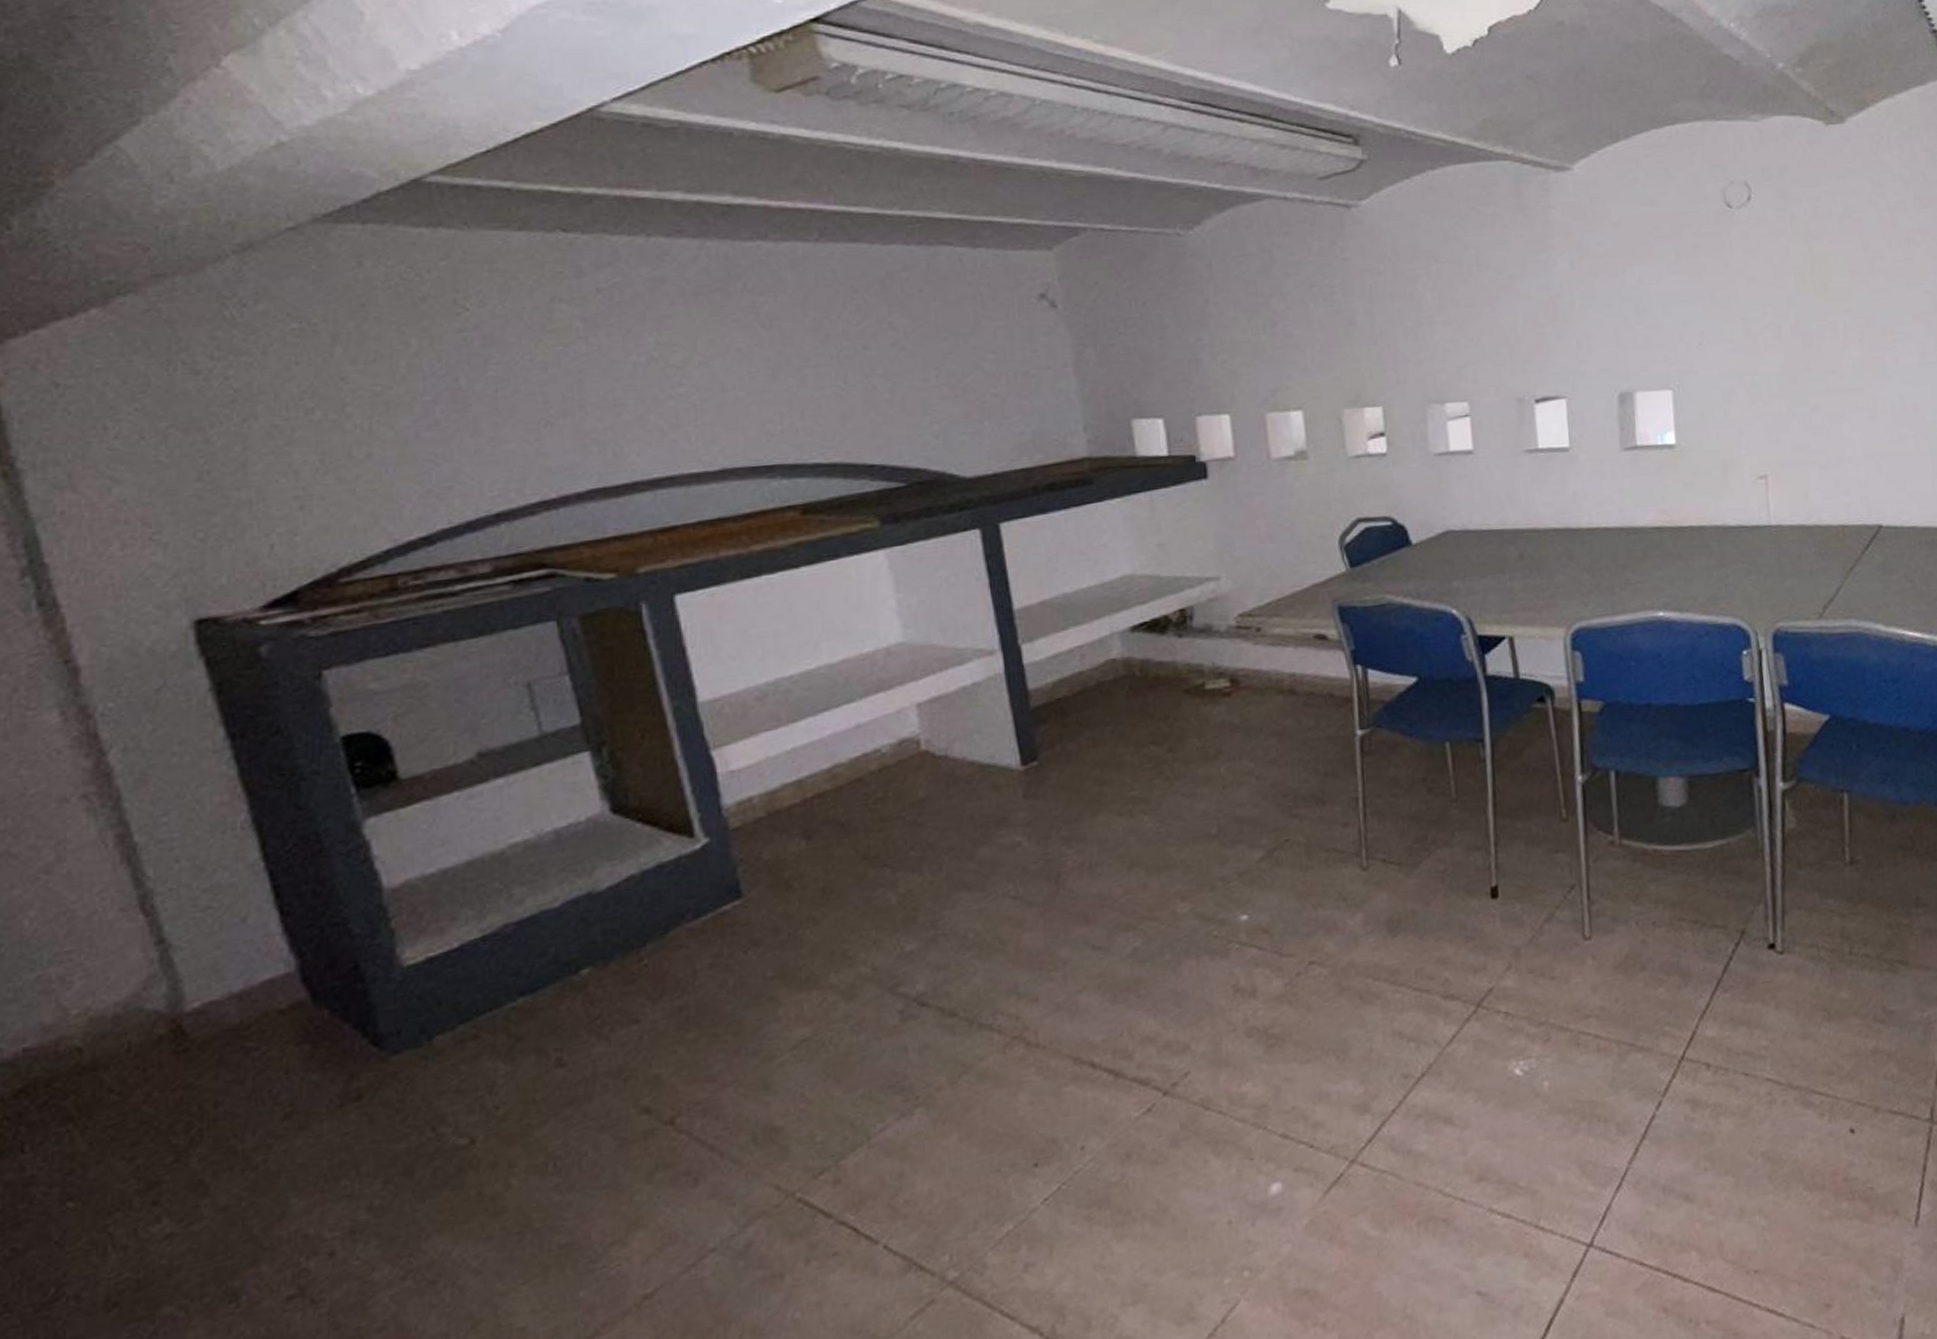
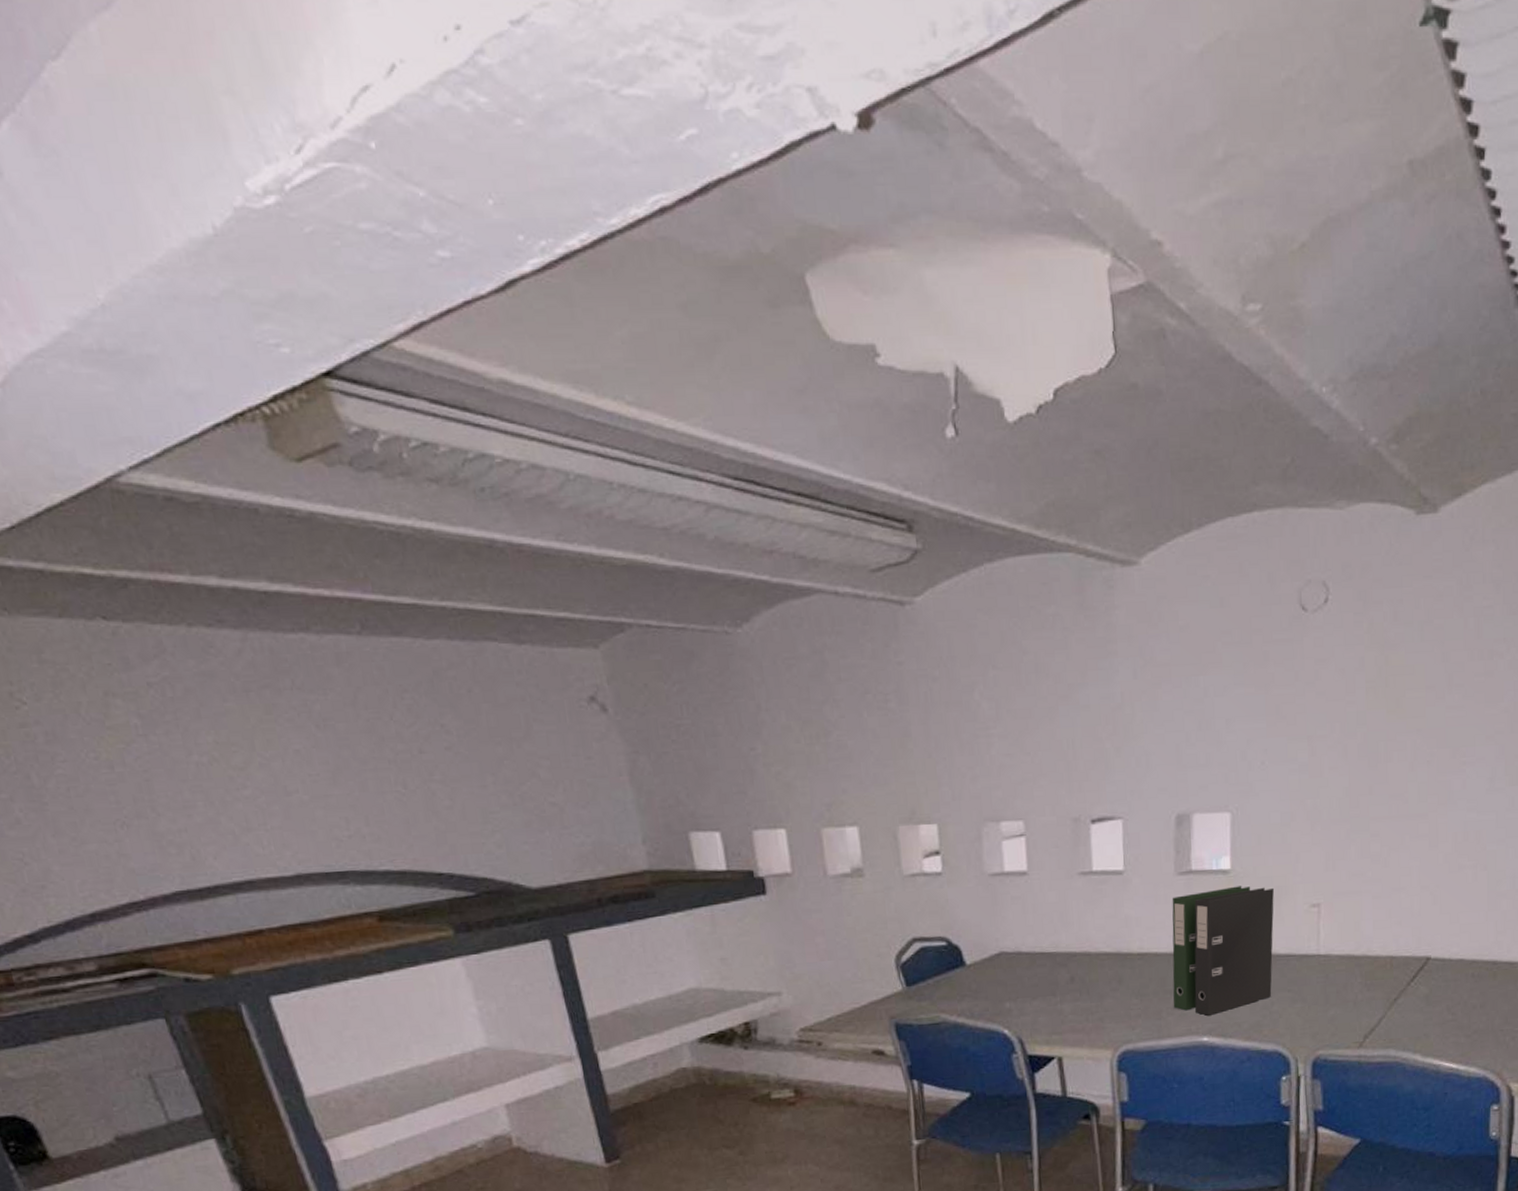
binder: none [1619,460,1726,590] -> present [1172,886,1275,1016]

